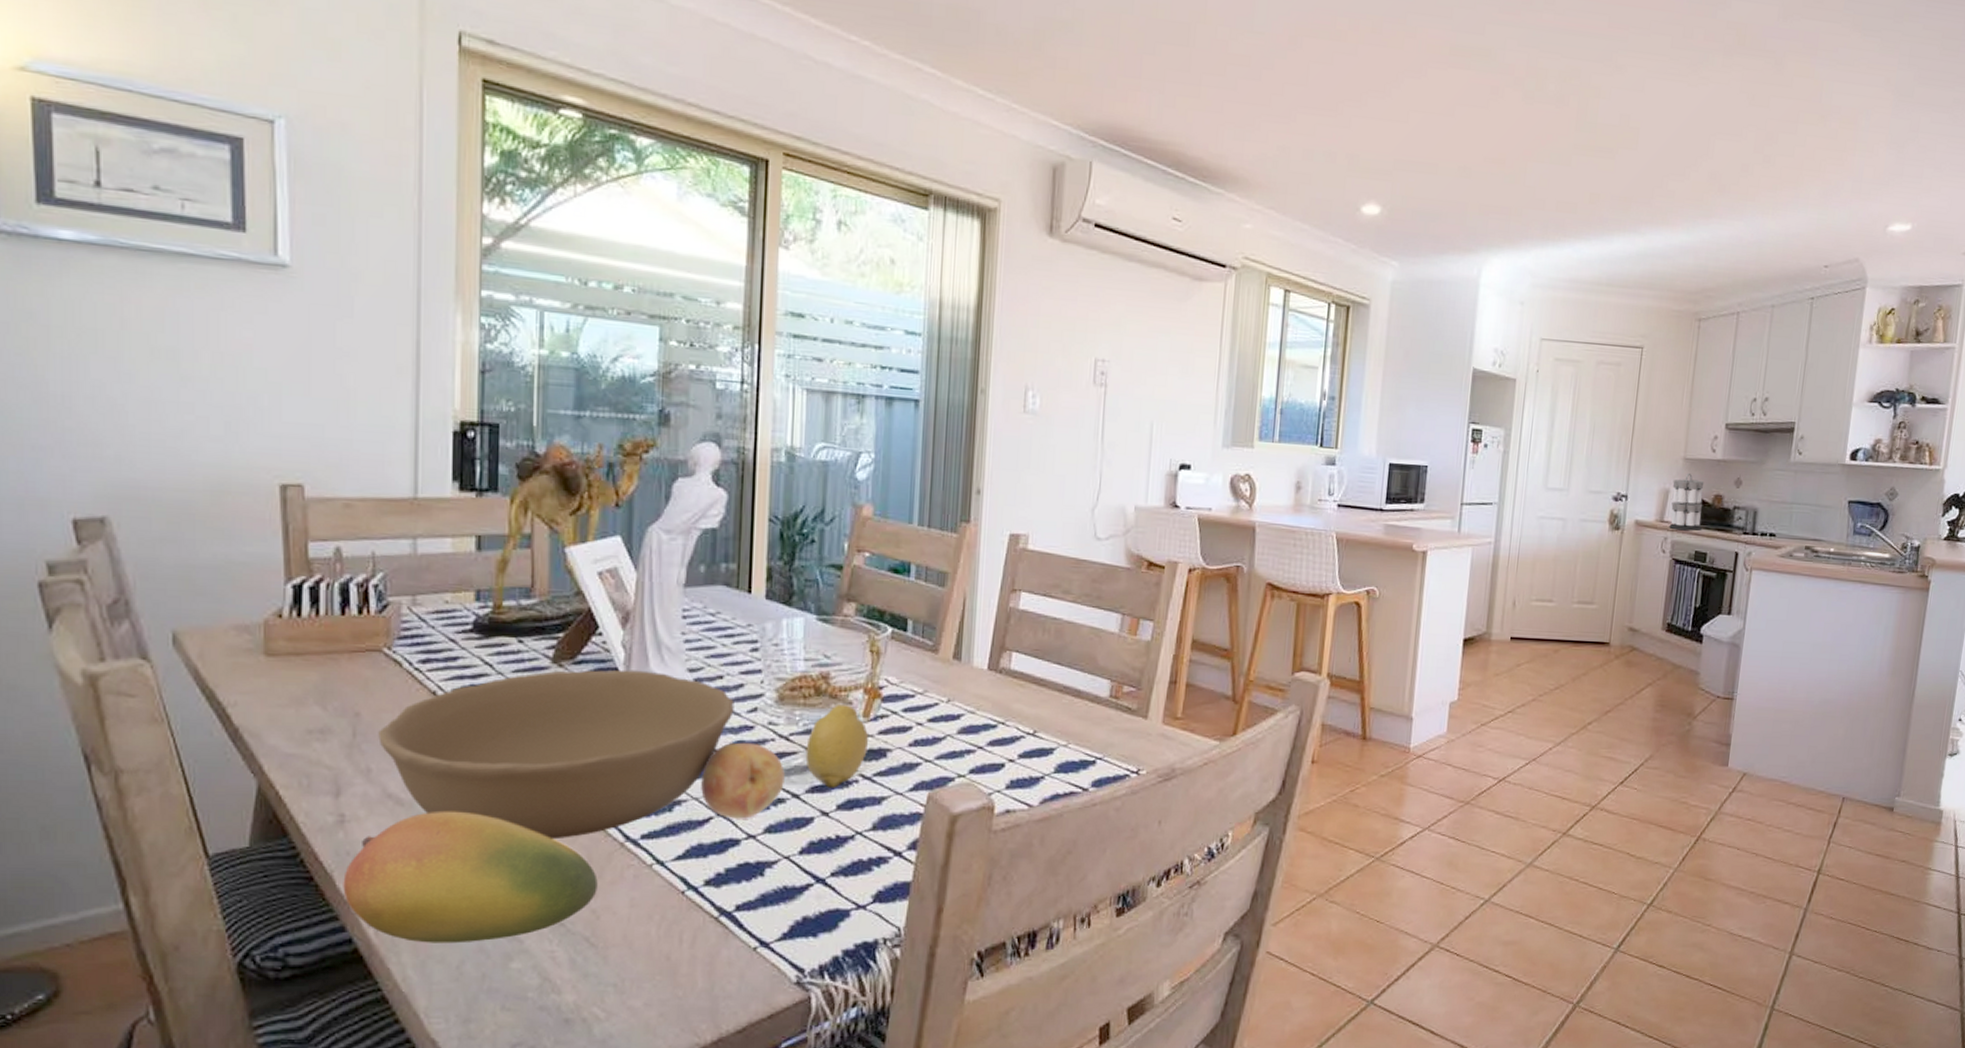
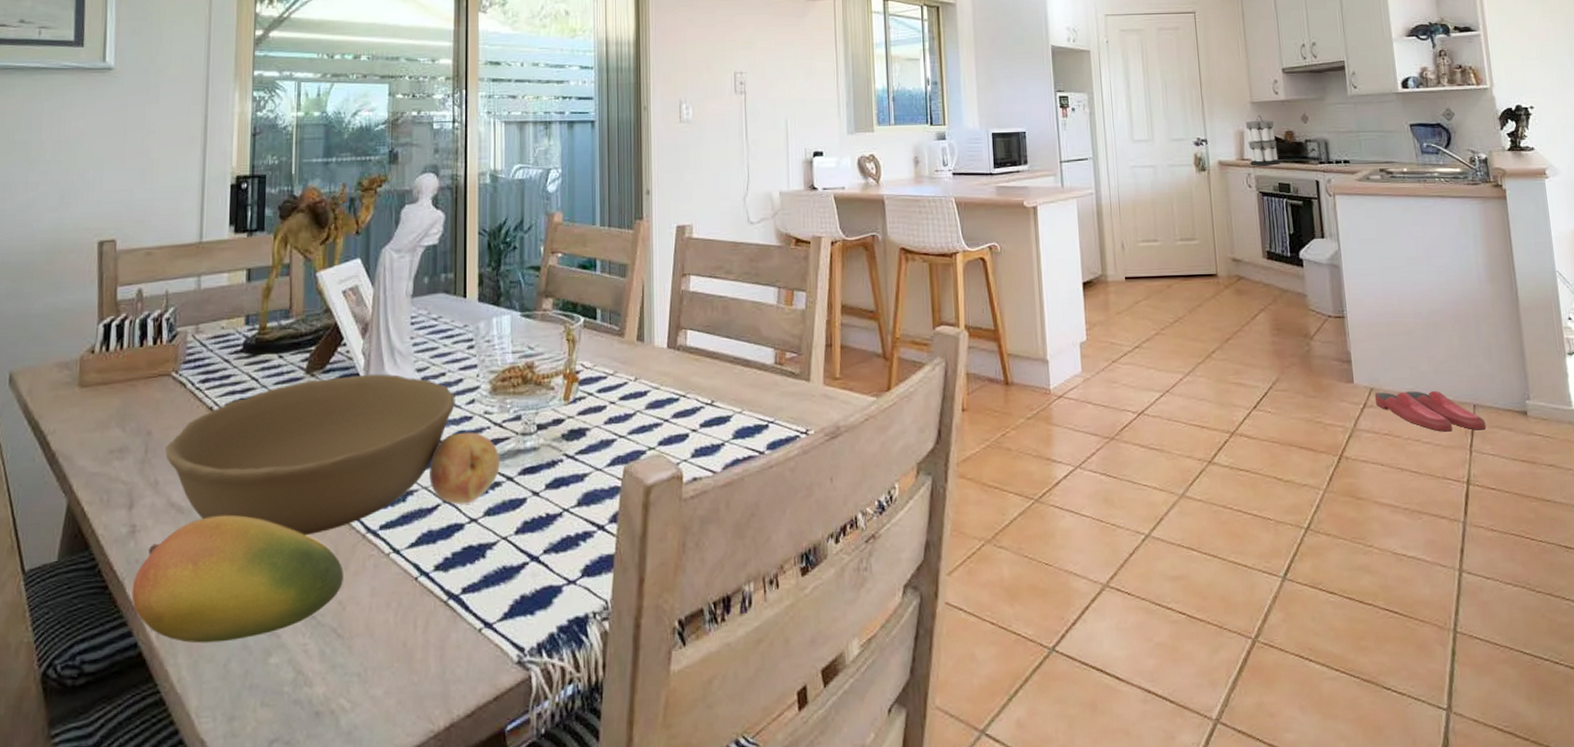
fruit: present [805,705,869,788] -> none [517,390,570,469]
slippers: none [1745,778,1851,823] -> present [1374,390,1487,432]

